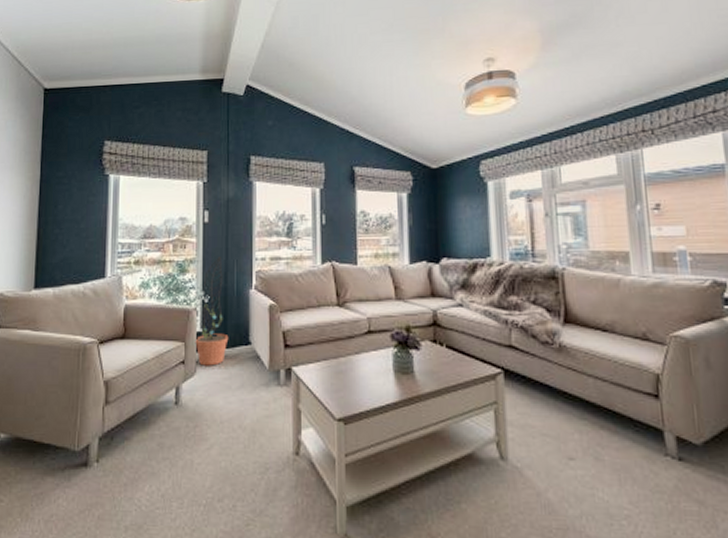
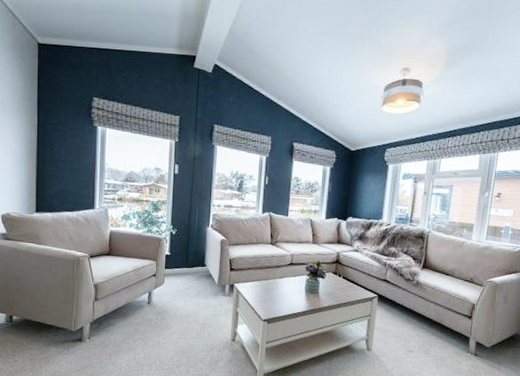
decorative plant: present [195,257,229,366] -> none [164,201,190,279]

